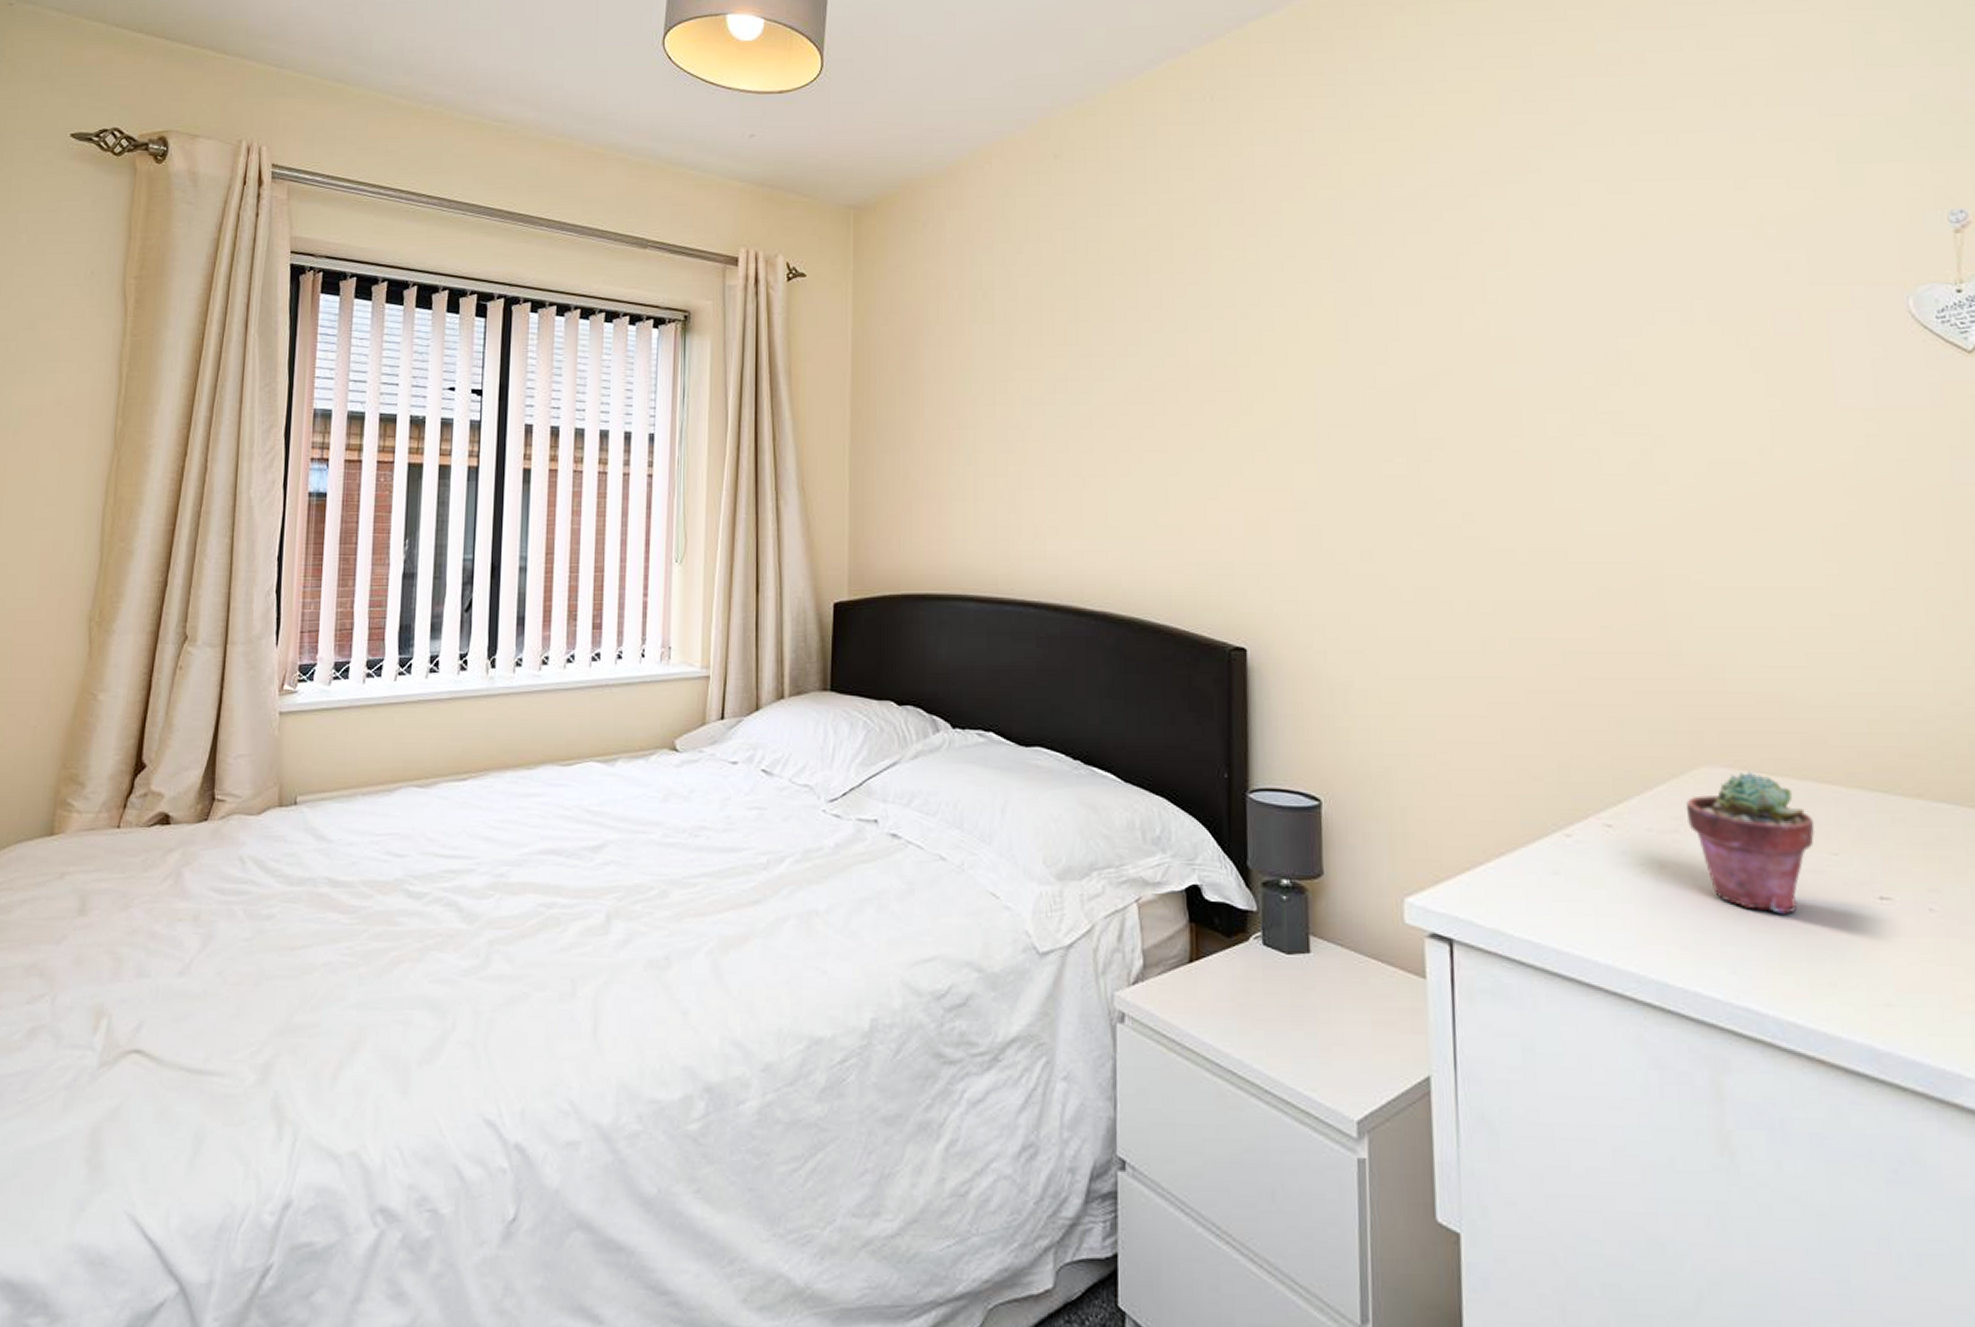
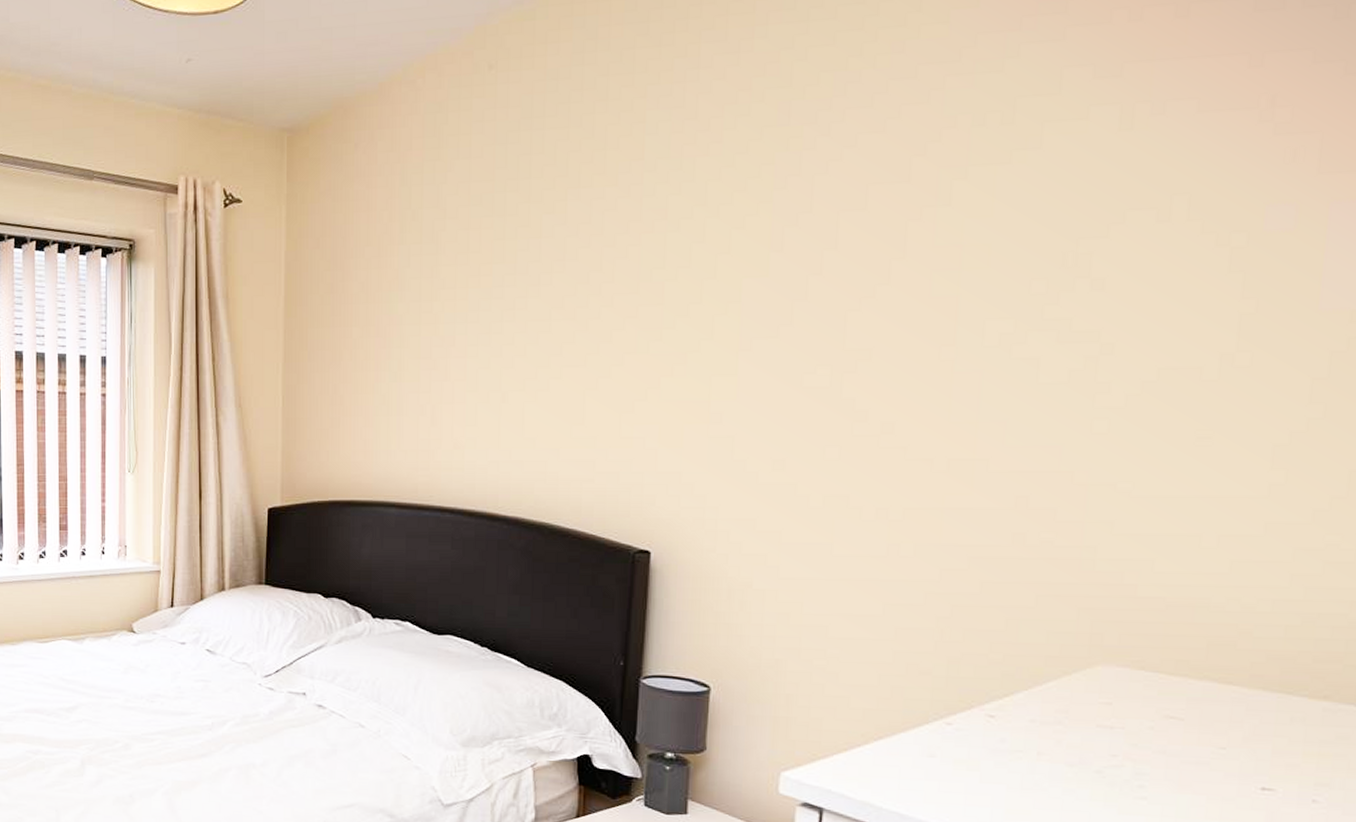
potted succulent: present [1685,771,1815,914] -> none [1073,671,1207,799]

